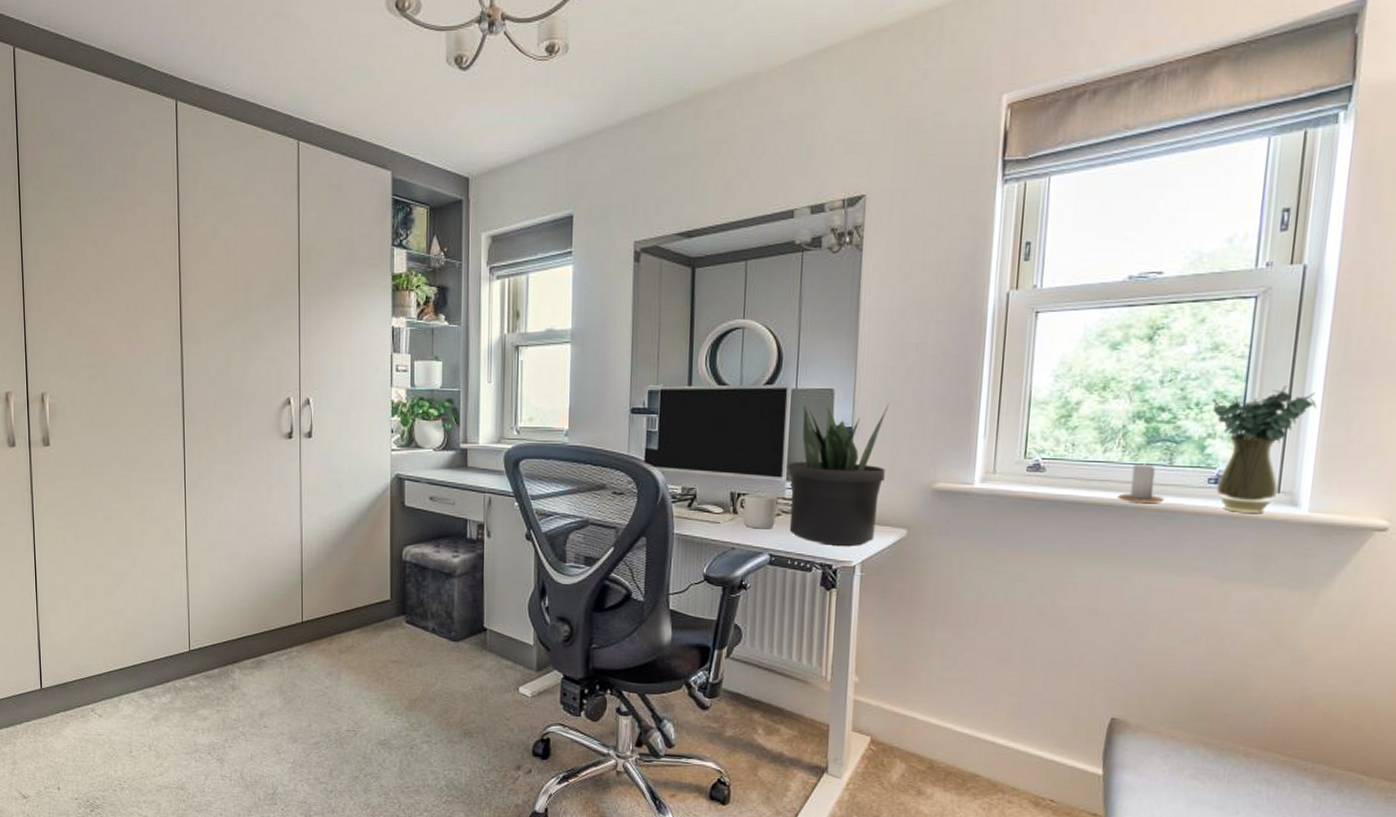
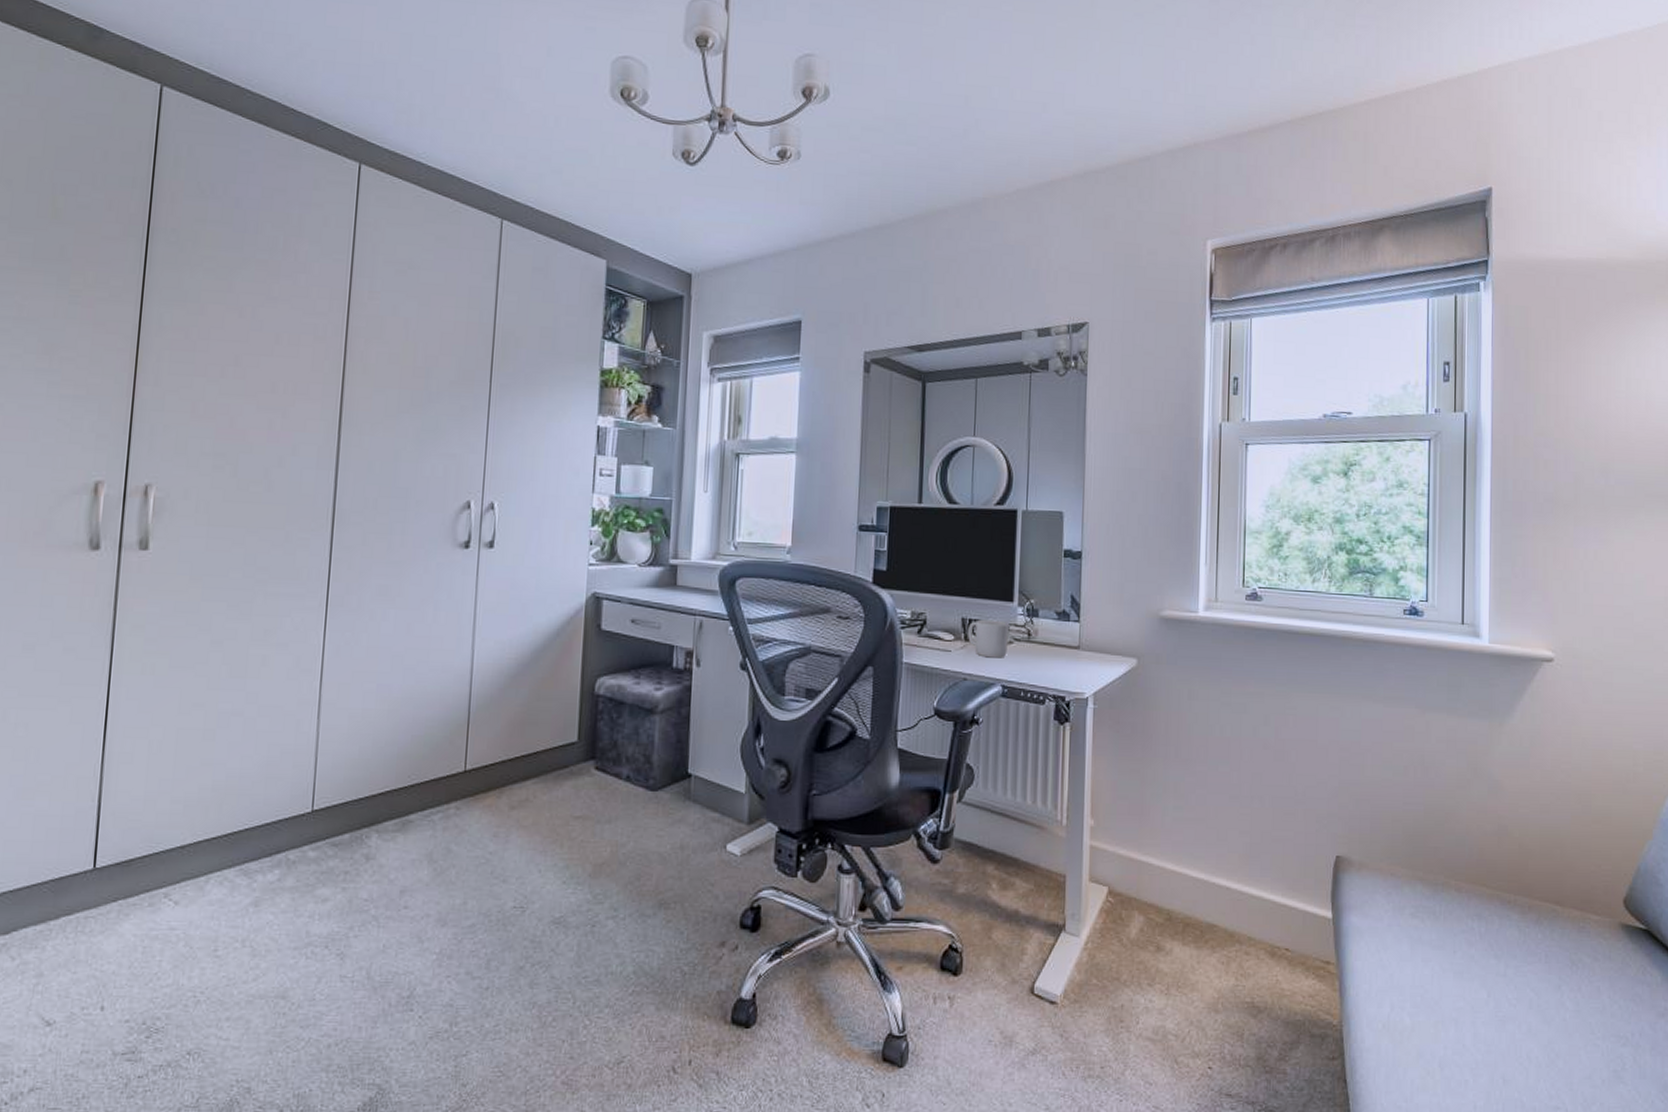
planter: present [788,402,890,546] -> none [1020,525,1117,676]
candle: present [1117,456,1165,504] -> none [1327,587,1369,634]
vase: present [1212,386,1318,513] -> none [1401,523,1487,644]

